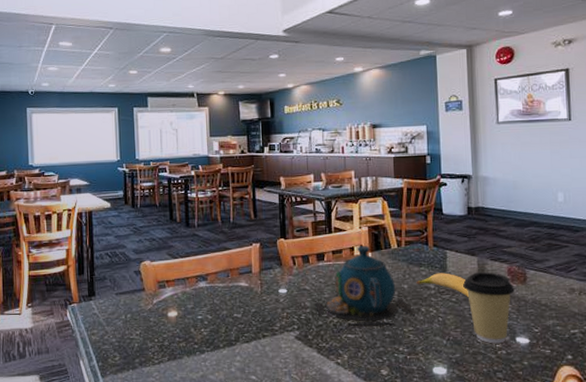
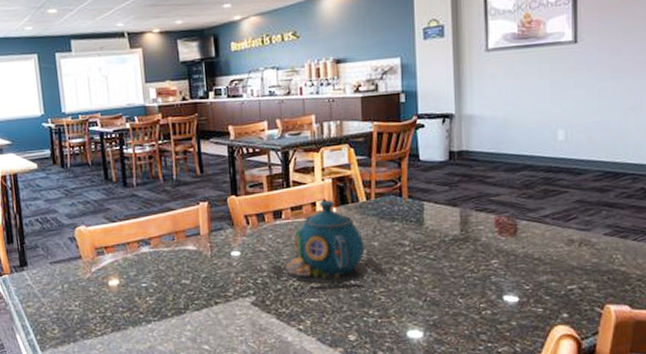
banana: present [416,273,469,298] -> none [388,227,449,254]
coffee cup: present [463,271,515,344] -> none [443,224,503,304]

